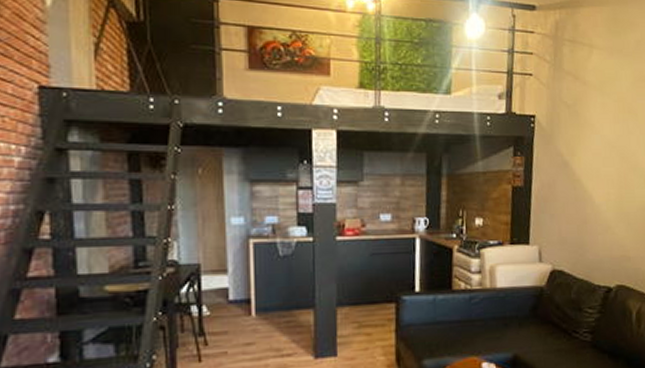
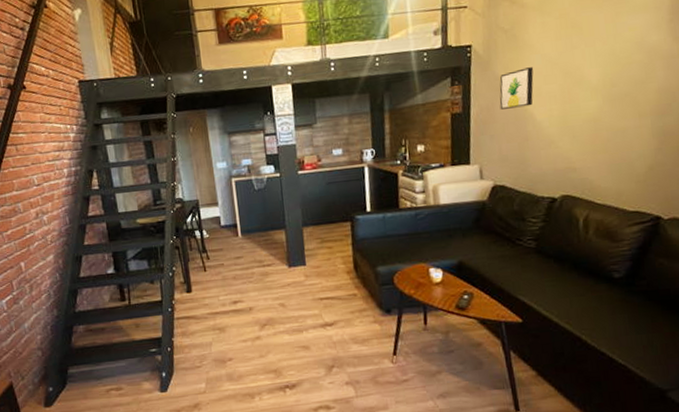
wall art: none [560,147,594,188] -> present [499,67,534,110]

